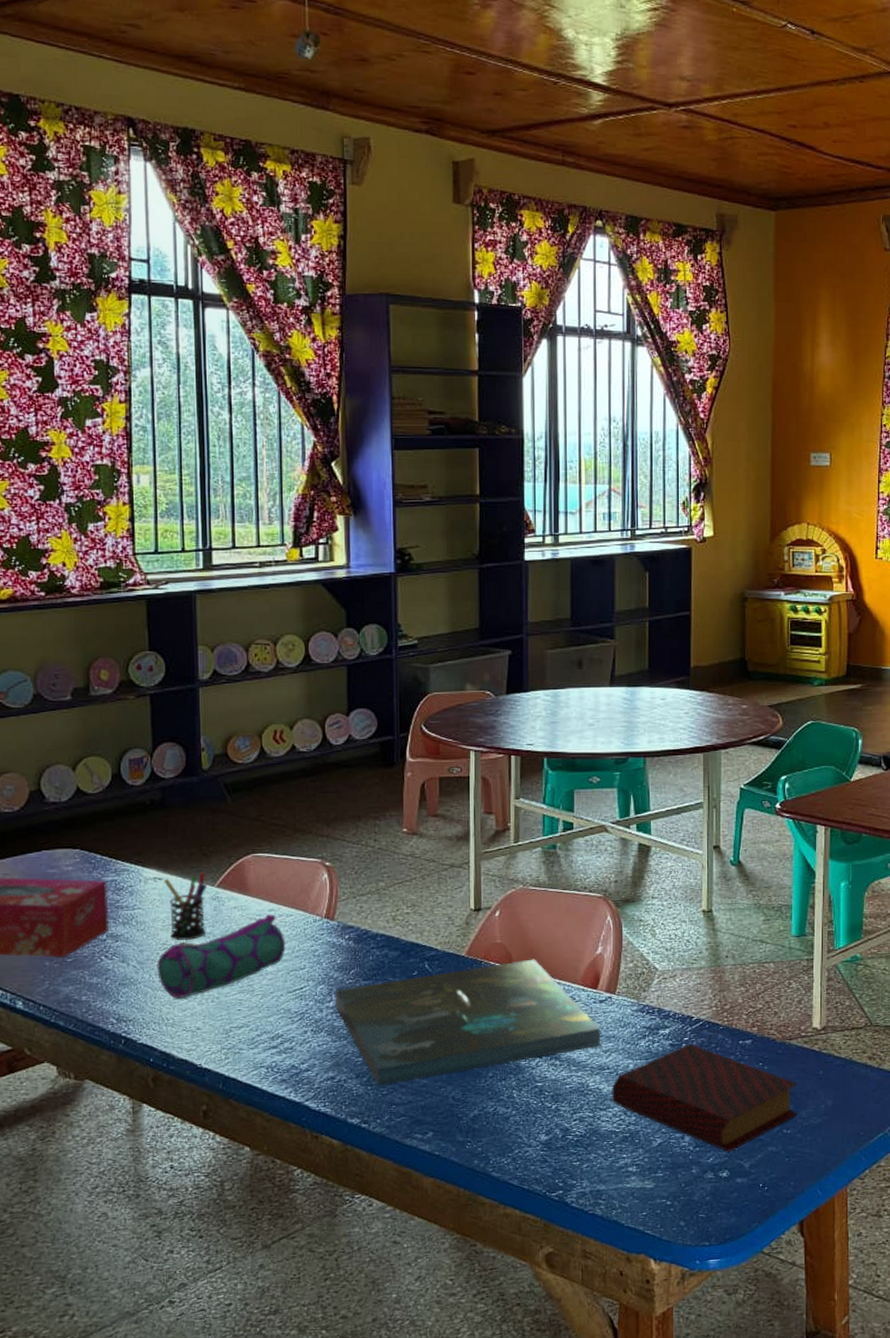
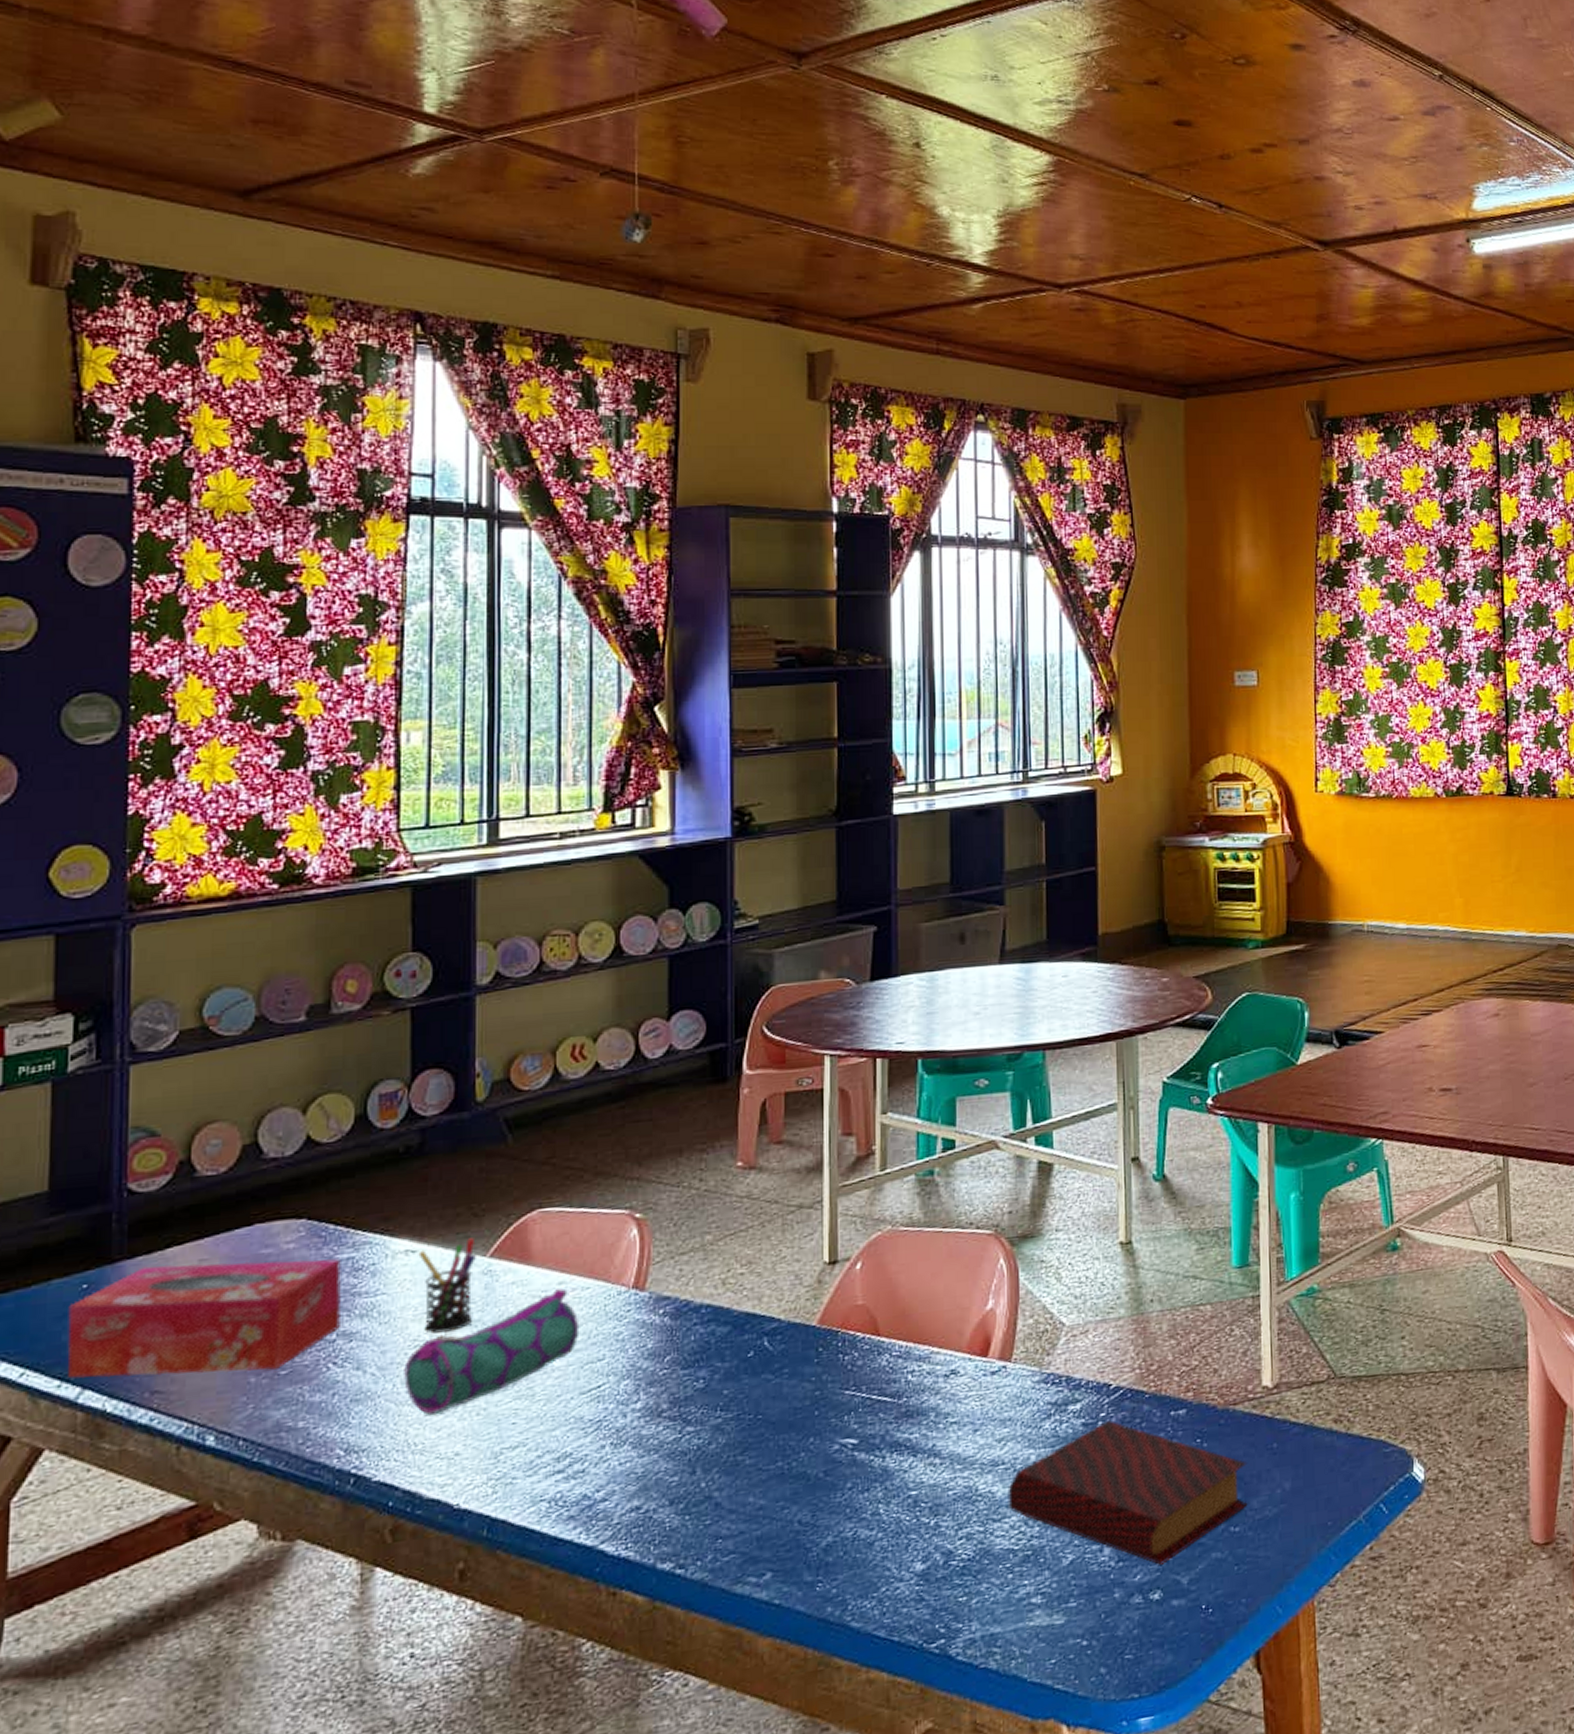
board game: present [334,959,601,1086] -> none [642,1322,993,1514]

